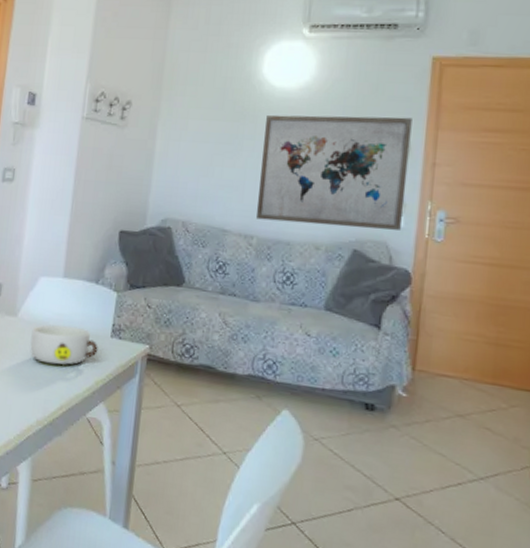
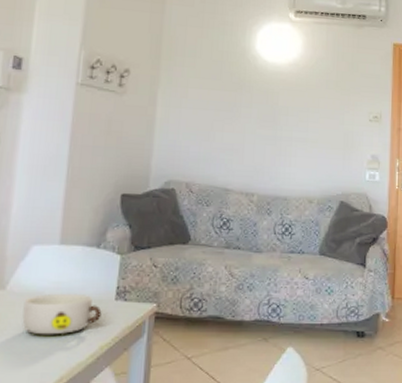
wall art: present [256,114,412,230] -> none [255,86,381,183]

